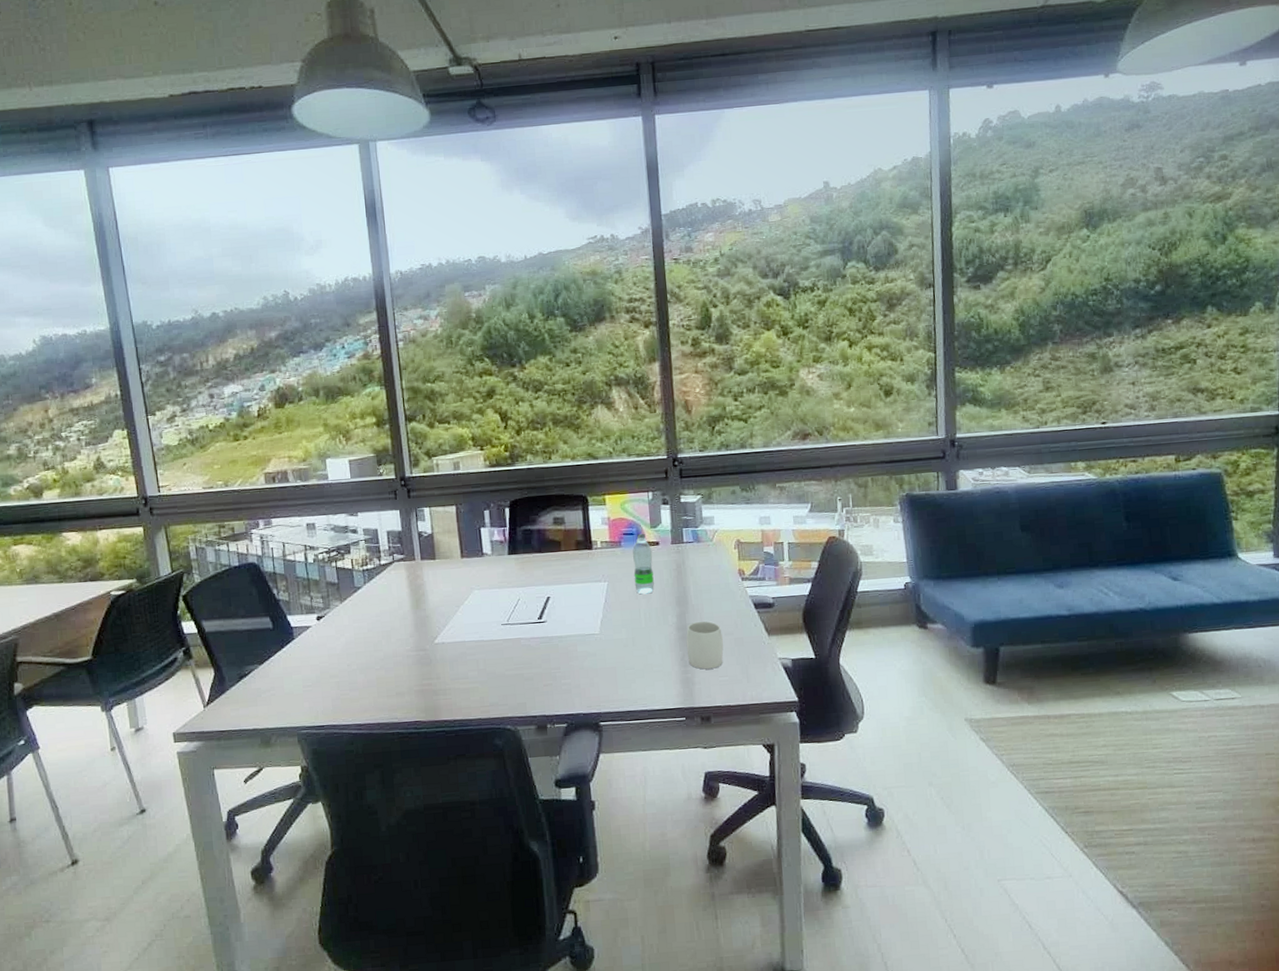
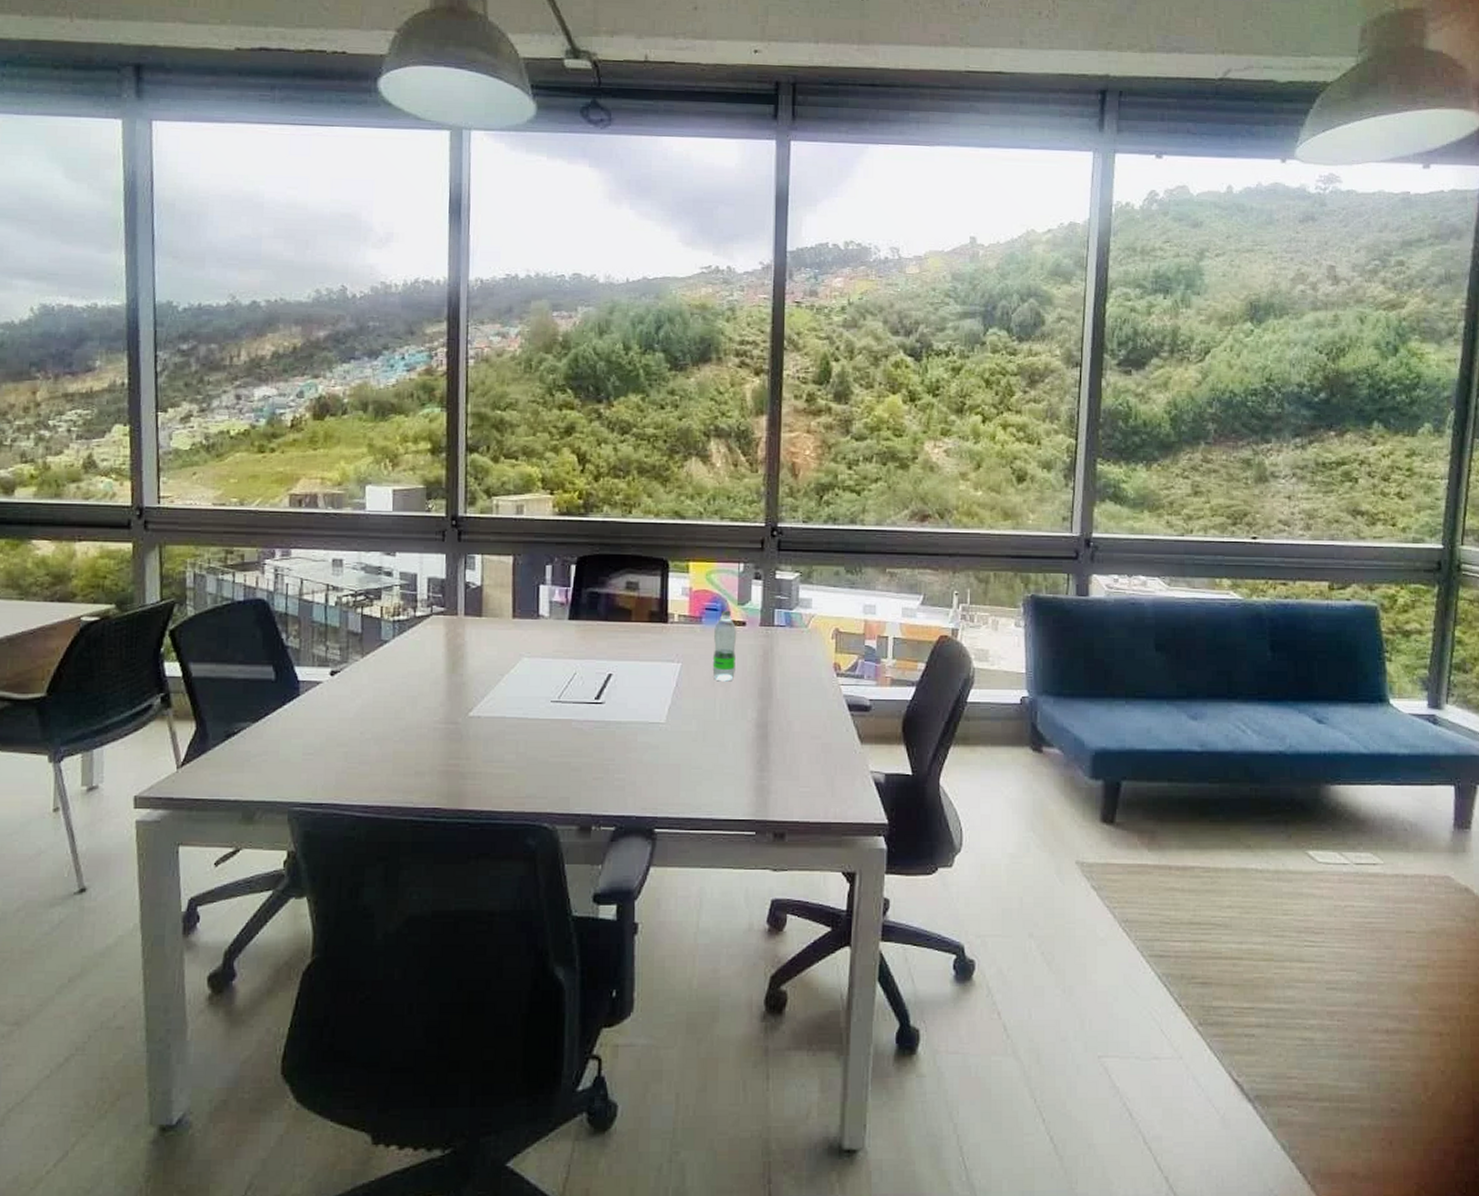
mug: present [686,621,724,670] -> none [765,719,808,777]

